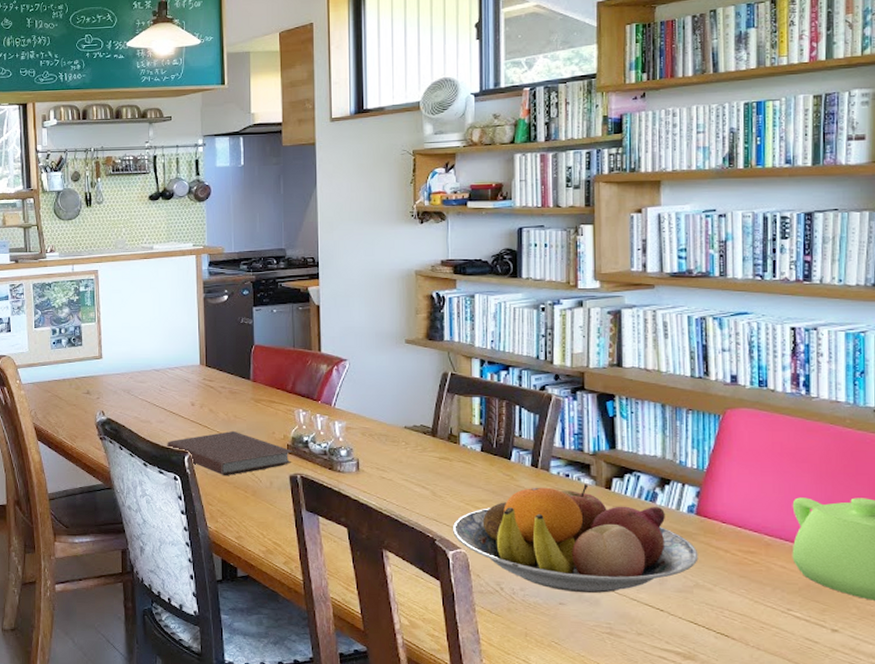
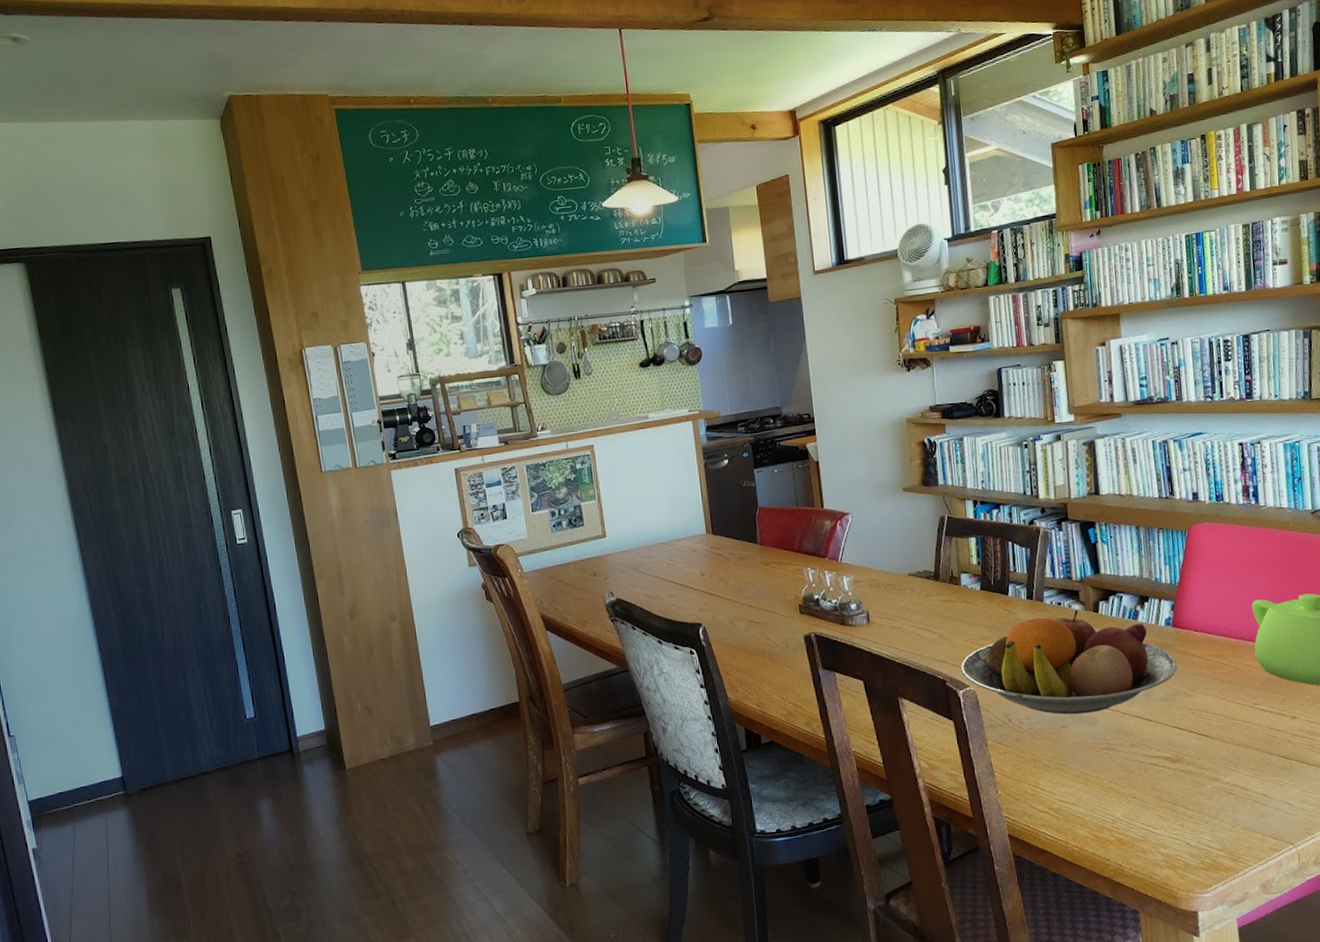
notebook: present [167,430,295,475] -> none [680,596,807,643]

